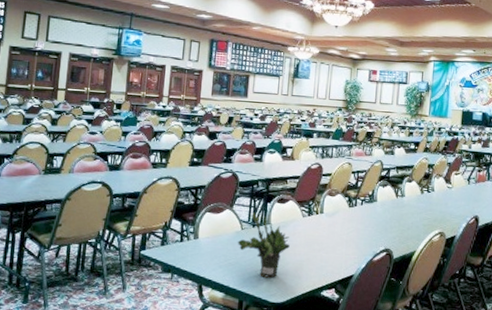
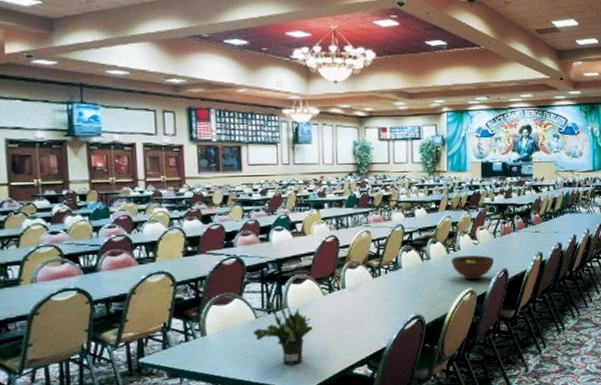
fruit bowl: none [424,197,467,223] -> present [451,255,495,281]

